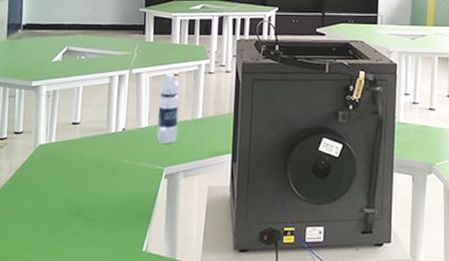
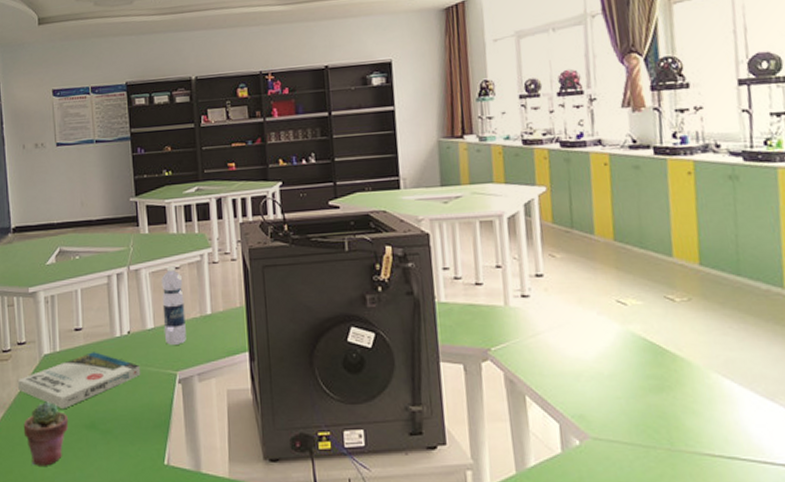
book: none [9,145,131,195] -> present [17,352,141,408]
potted succulent: none [9,188,56,249] -> present [23,401,69,466]

